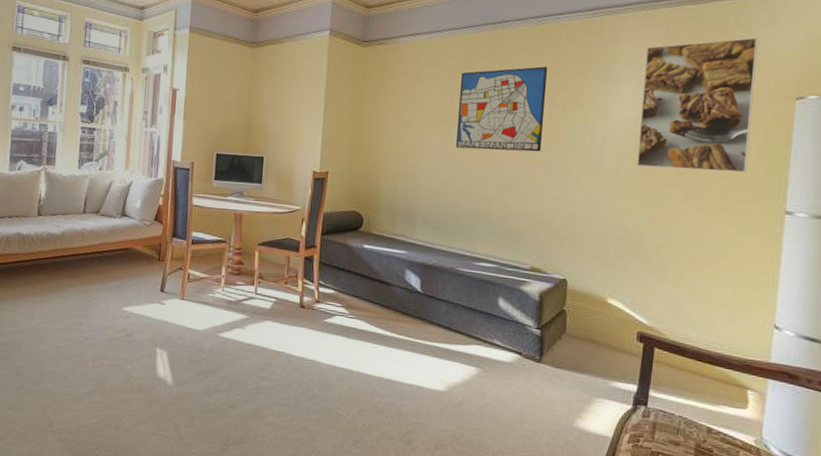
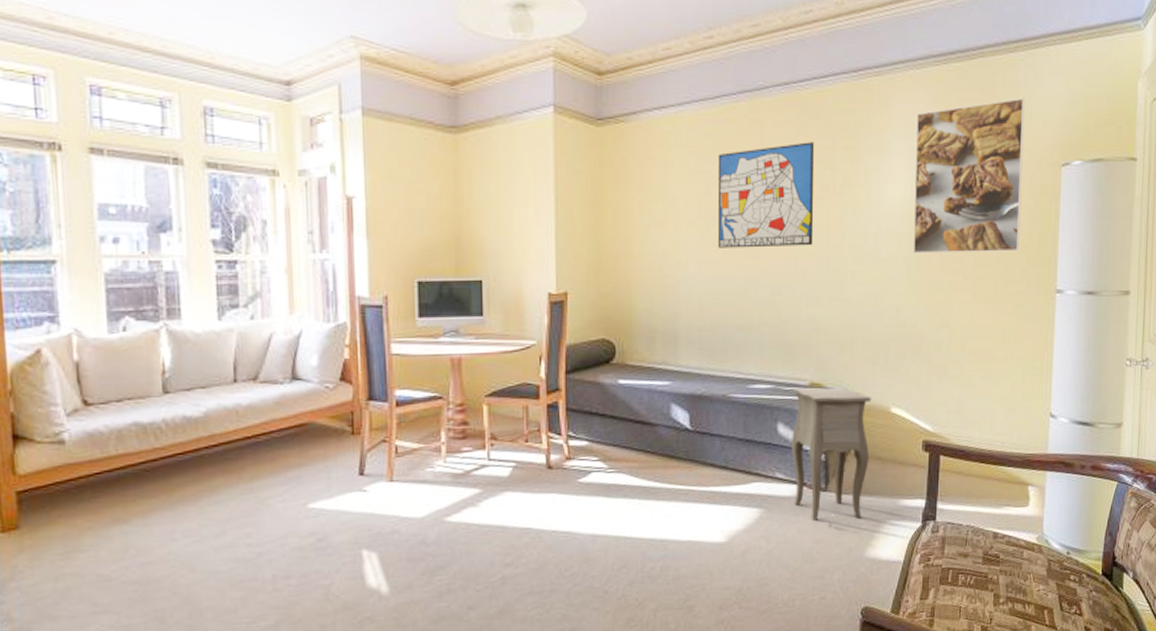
side table: none [509,269,589,395] -> present [790,387,872,528]

